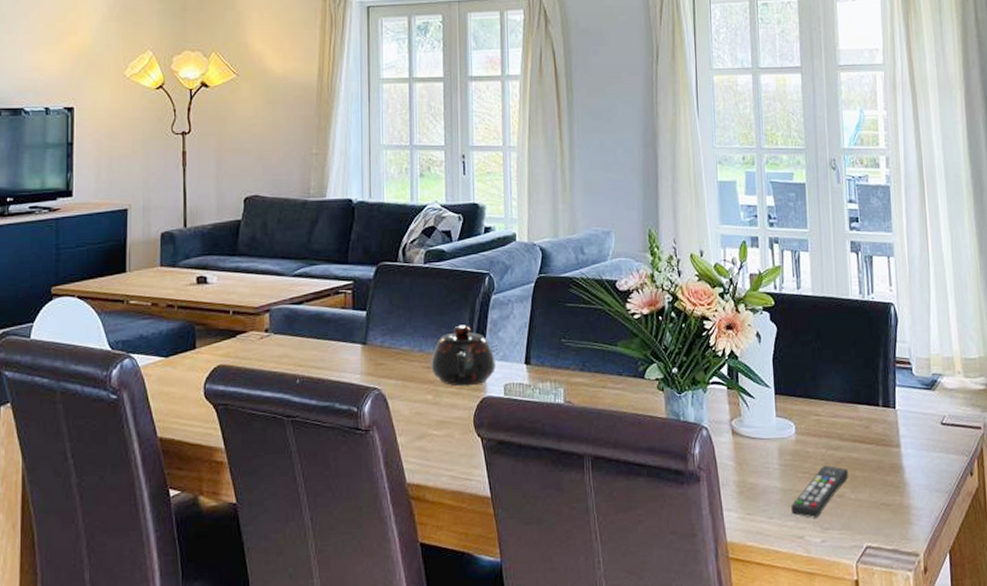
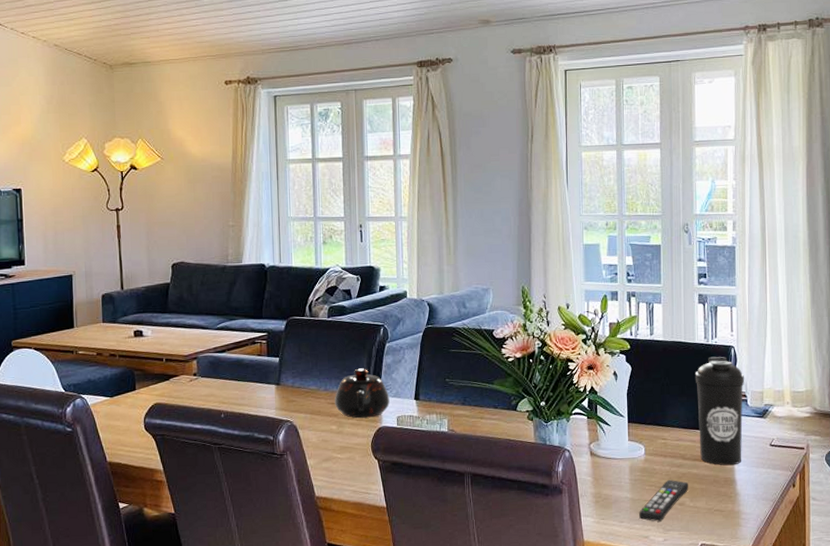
water bottle: none [850,315,909,449] -> present [695,356,744,466]

